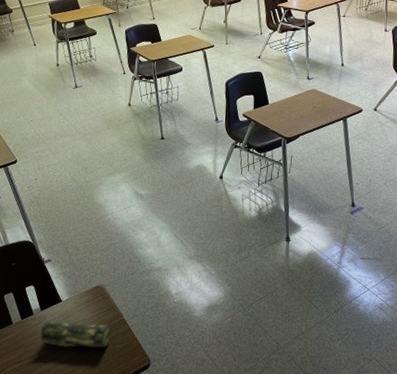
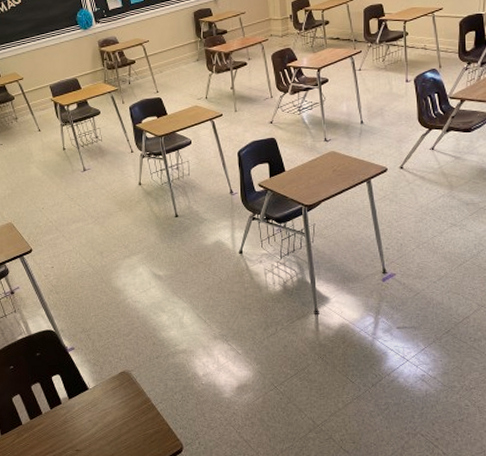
pencil case: present [40,320,112,348] -> none [70,408,141,436]

